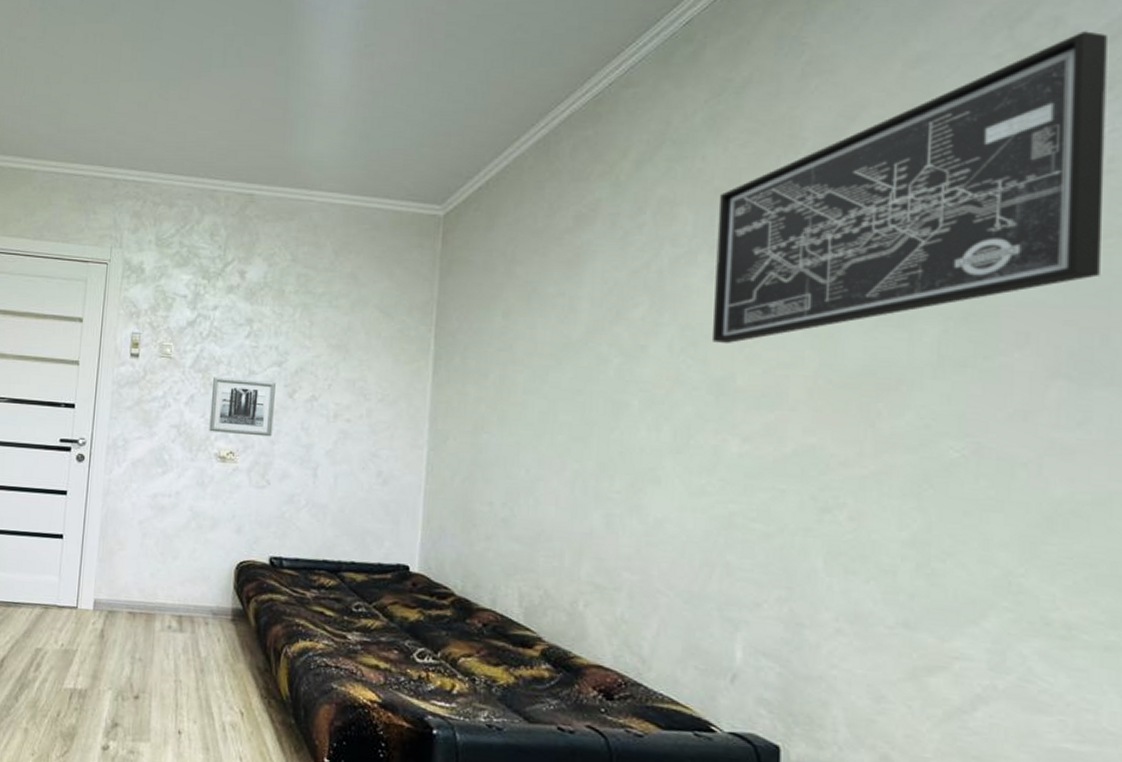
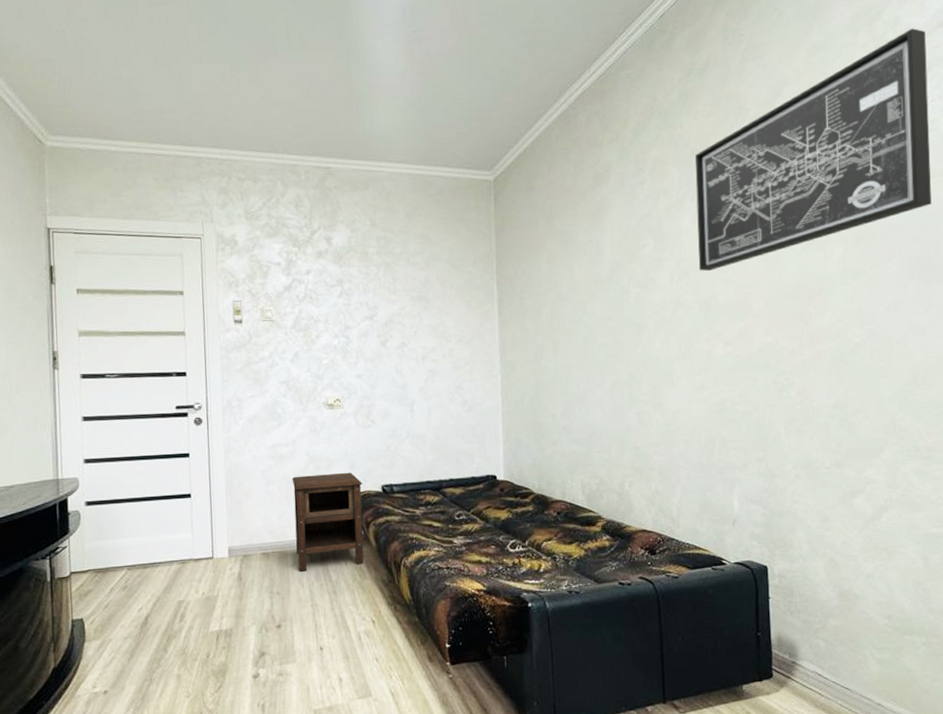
nightstand: none [165,532,249,644] -> present [292,472,364,572]
wall art: present [209,377,276,437] -> none [313,333,372,384]

